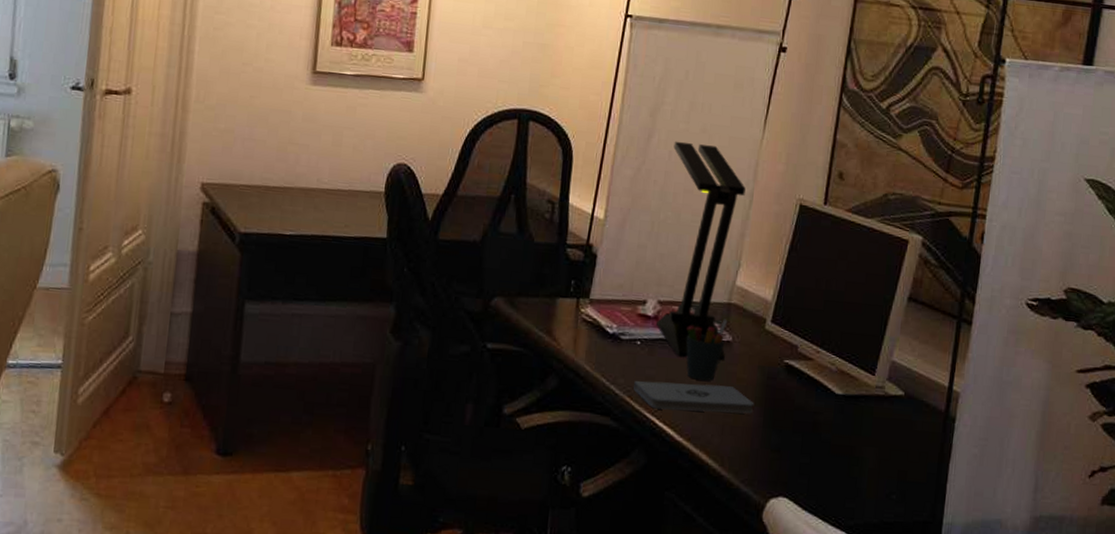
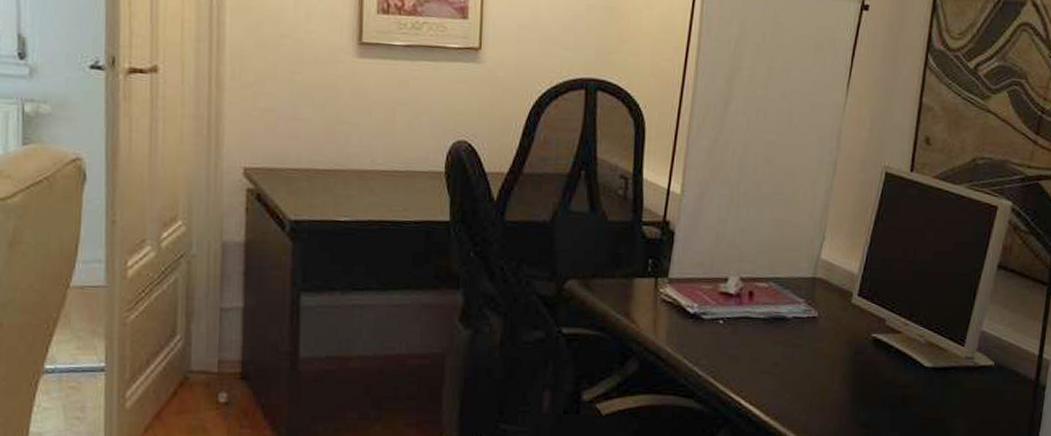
notepad: present [634,380,755,414] -> none [717,360,842,390]
desk lamp: present [656,141,746,361] -> none [739,108,829,338]
pen holder: present [686,318,728,381] -> none [770,294,813,358]

